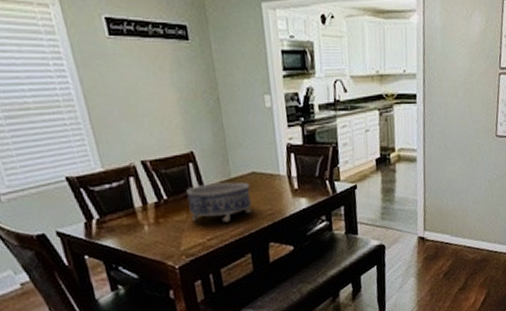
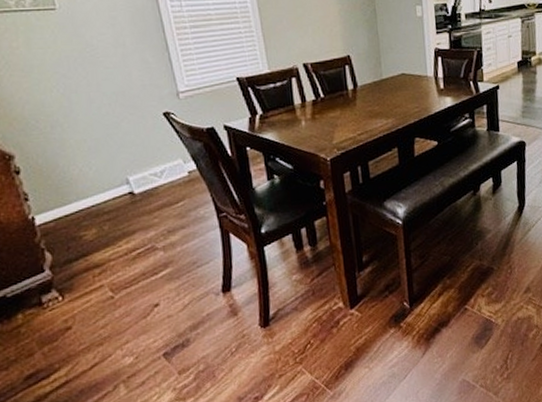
decorative bowl: present [185,182,252,222] -> none [340,82,400,119]

